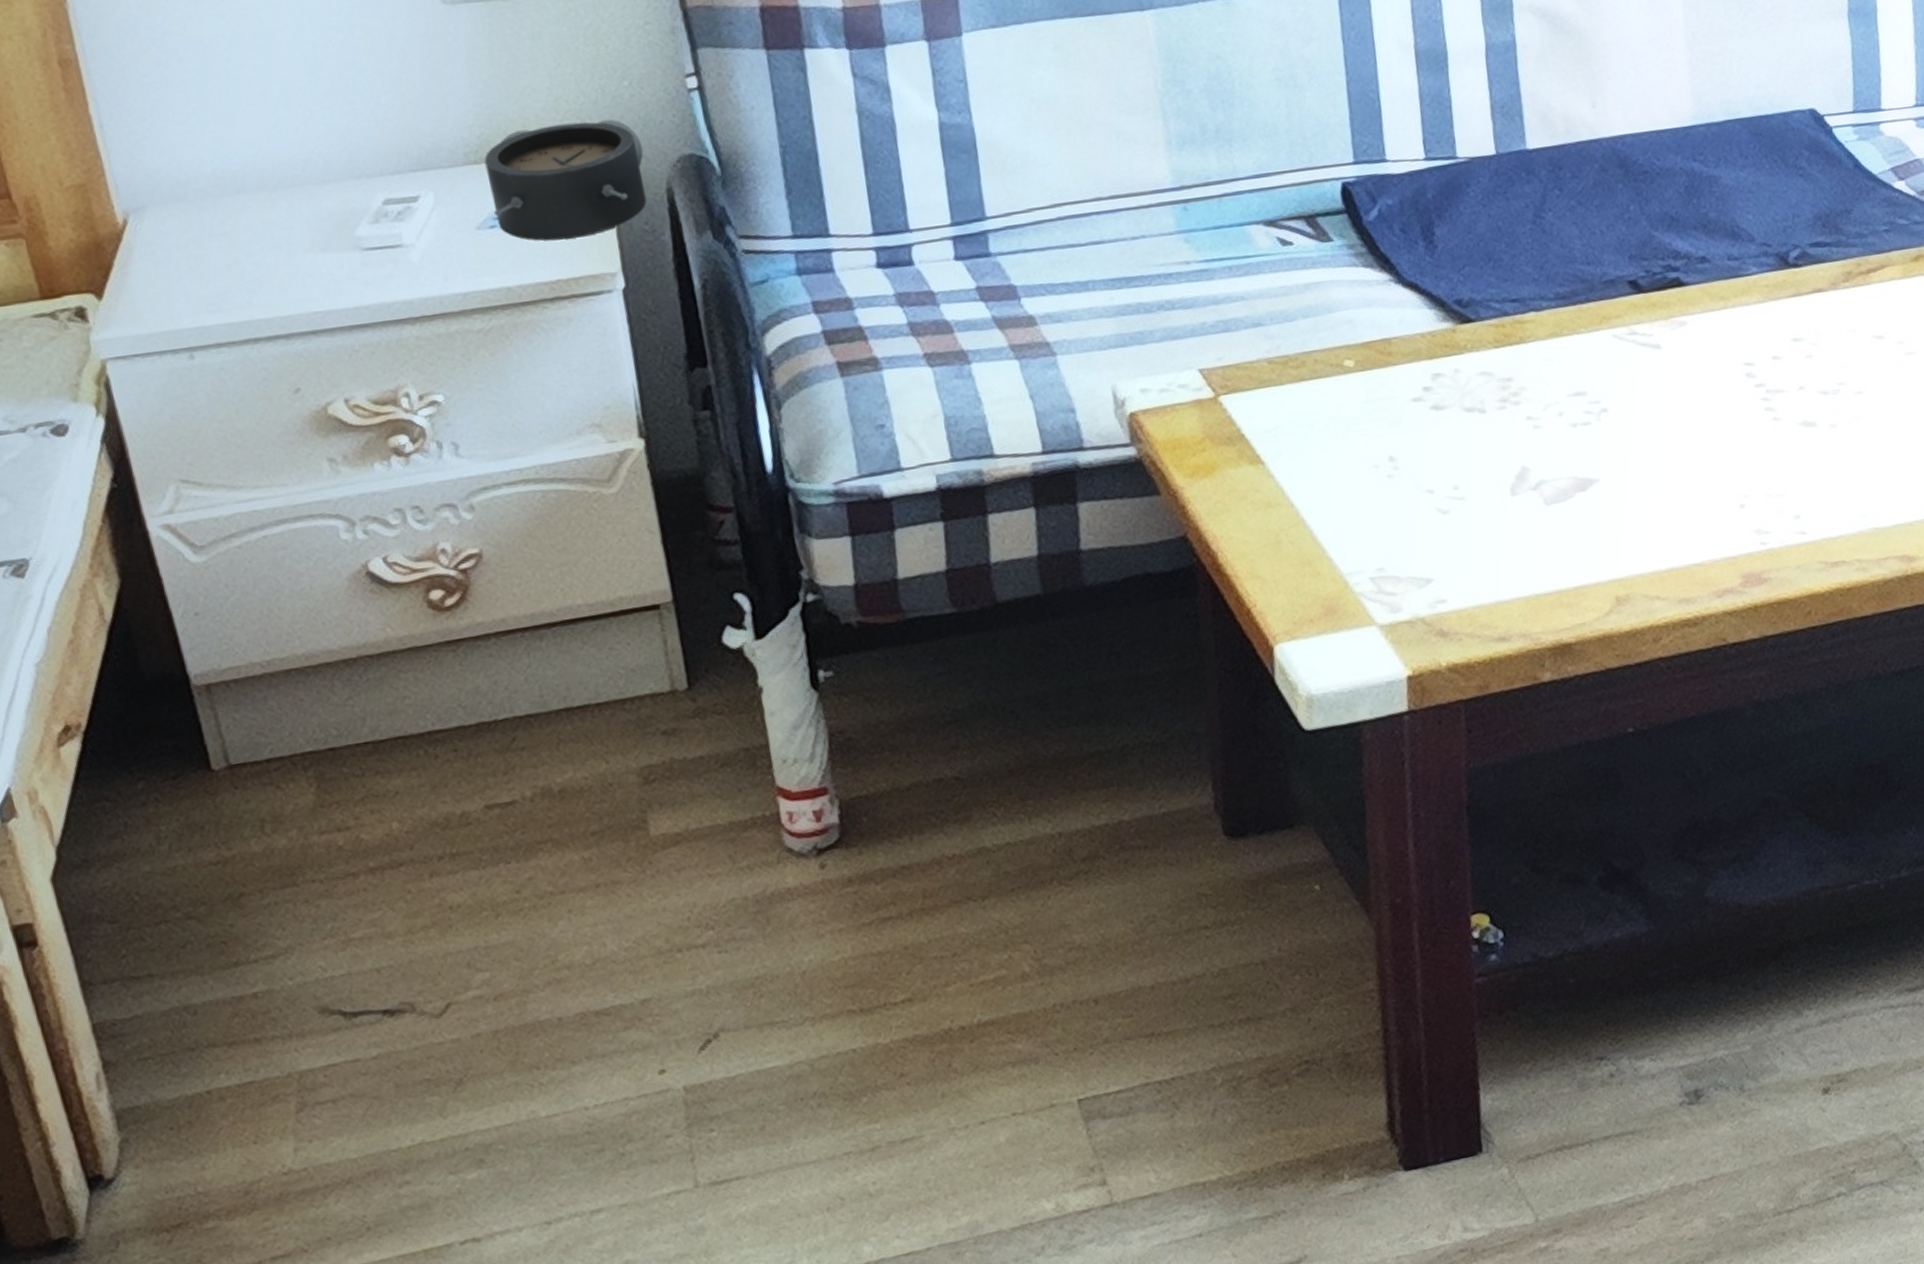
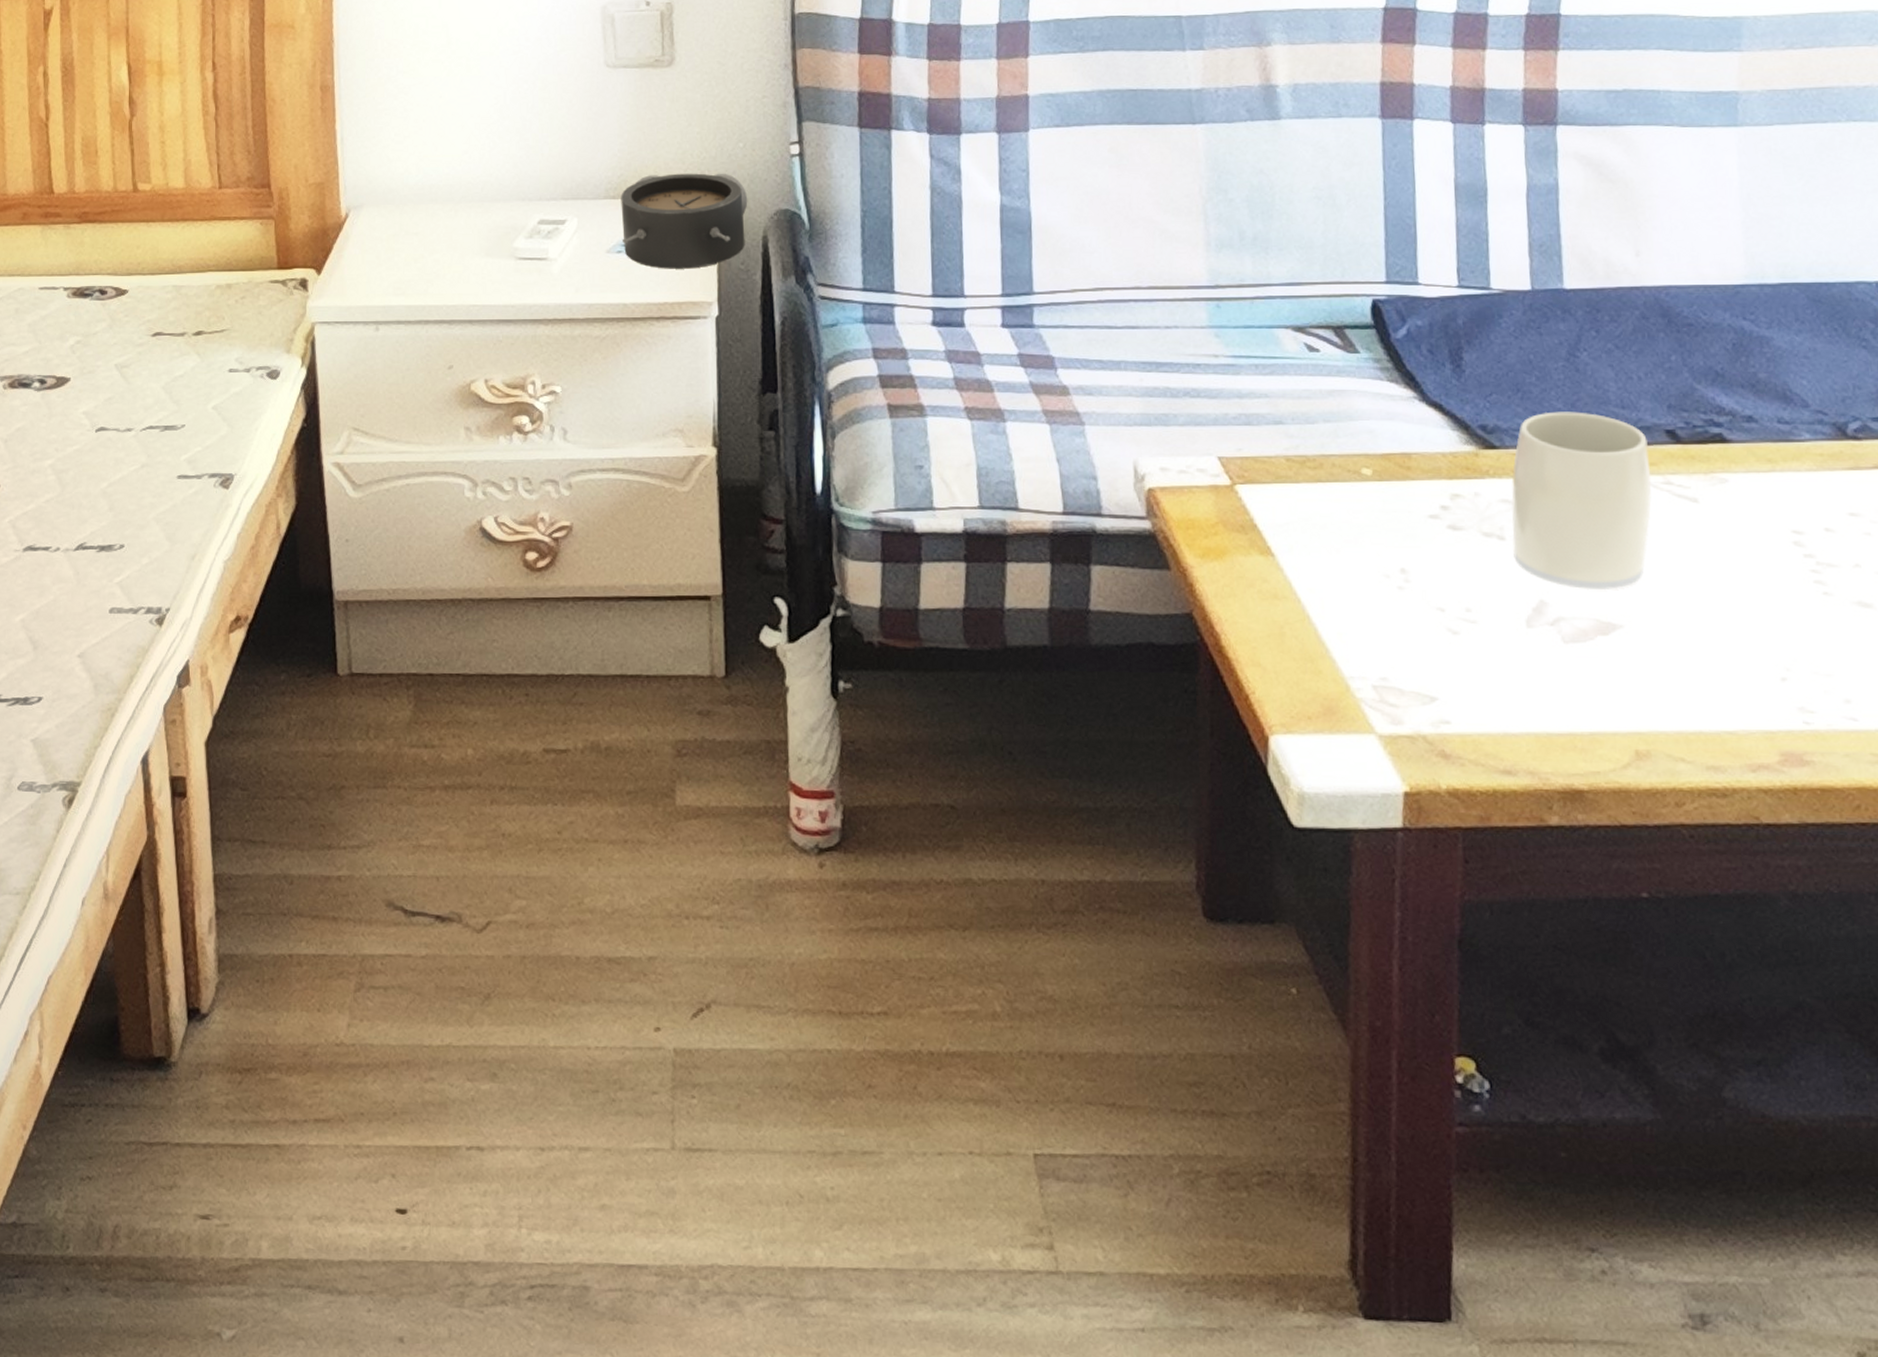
mug: none [1489,273,1619,450] -> present [1511,411,1652,589]

